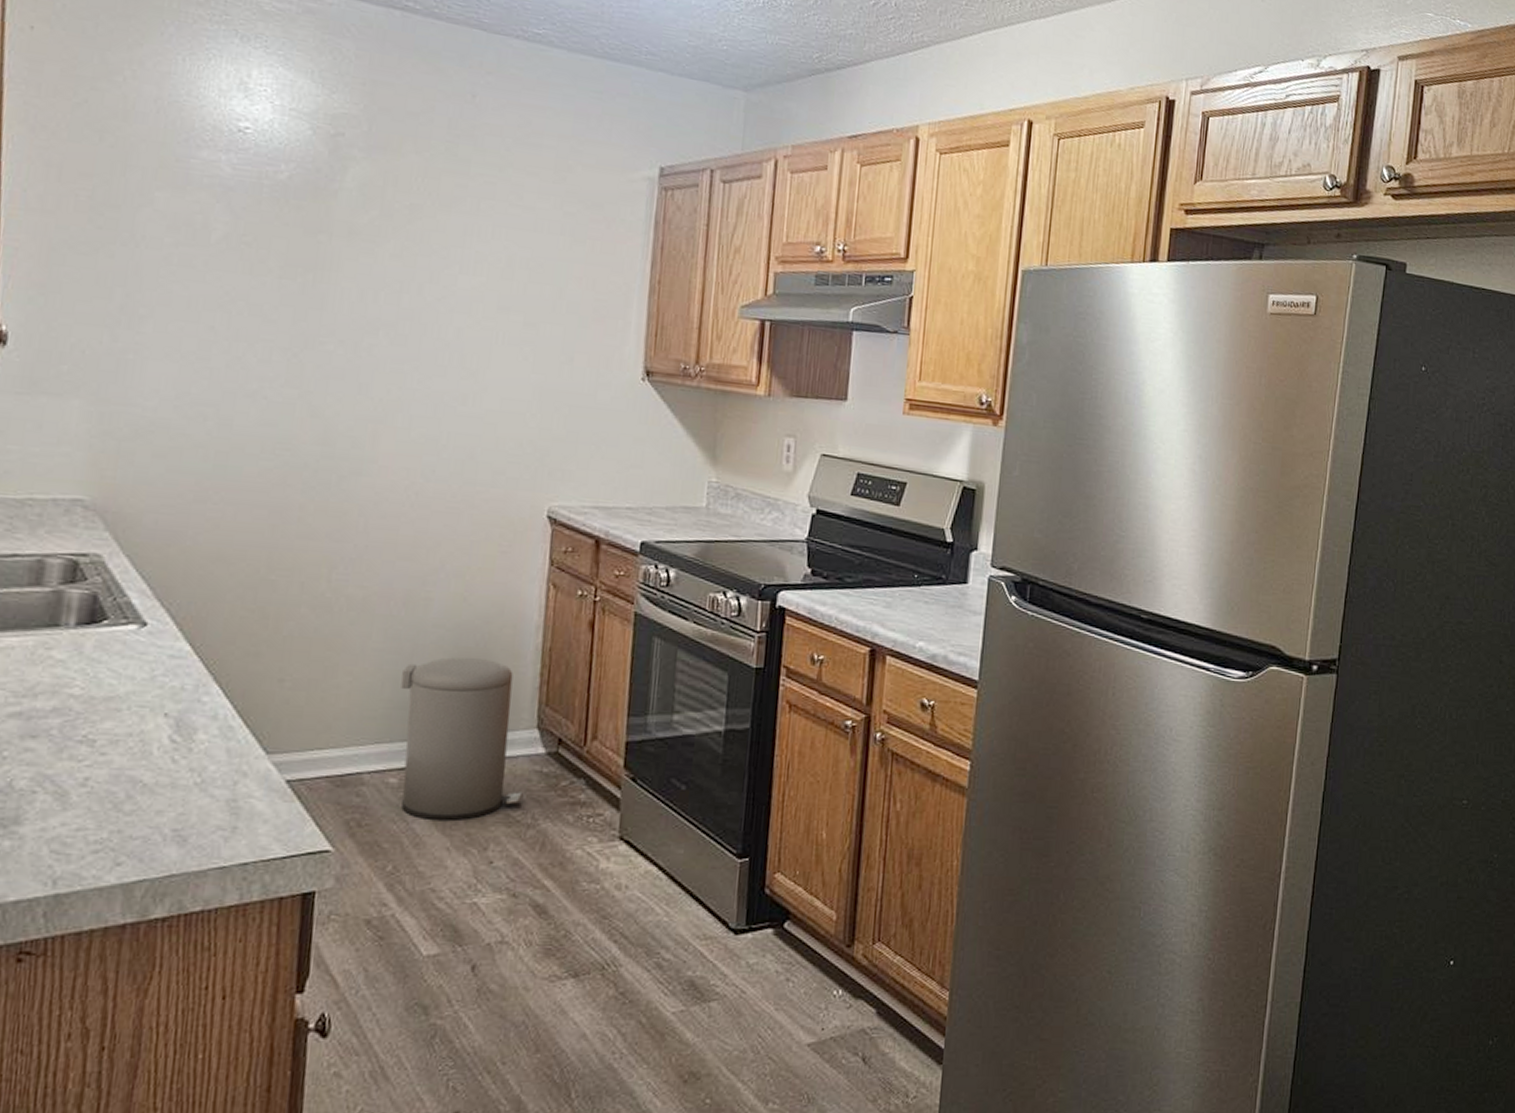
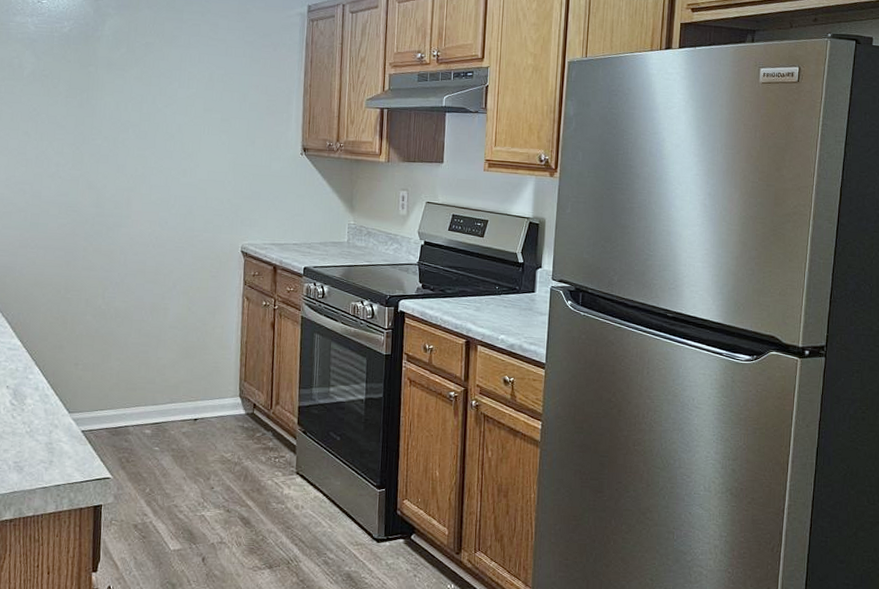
pedal bin: present [401,657,523,821] -> none [151,348,232,459]

